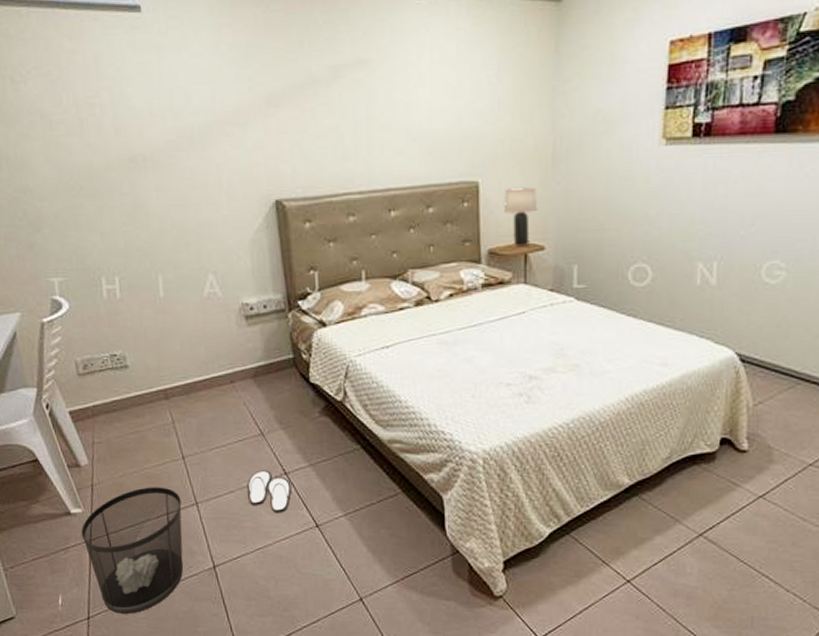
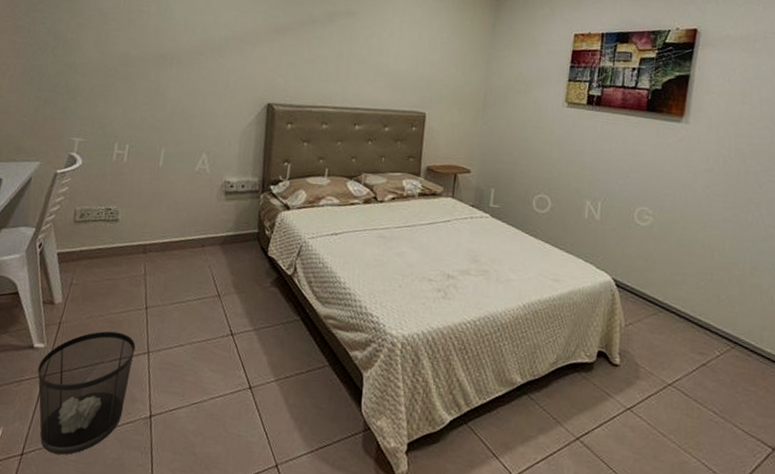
slippers: present [247,470,292,513] -> none [194,328,235,371]
table lamp: present [505,188,538,246] -> none [443,122,469,168]

